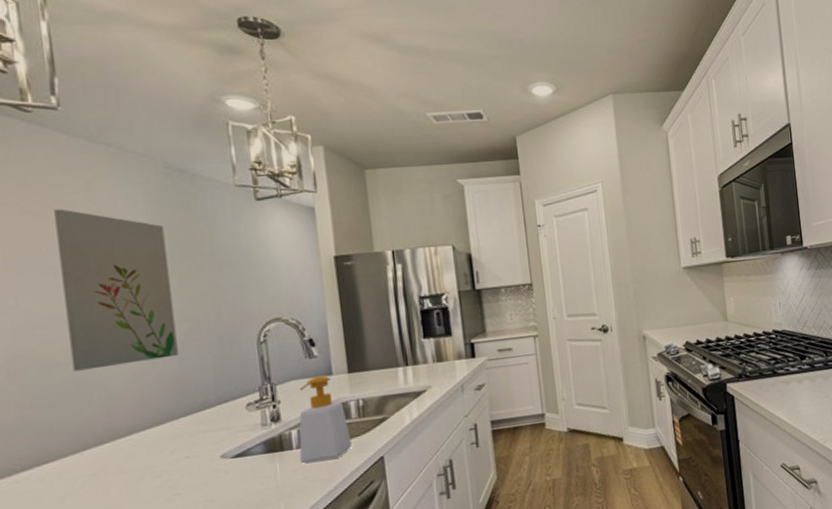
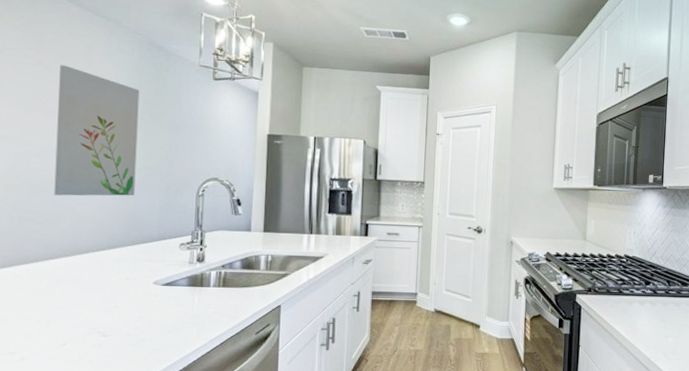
soap bottle: present [299,375,352,464] -> none [214,230,257,301]

